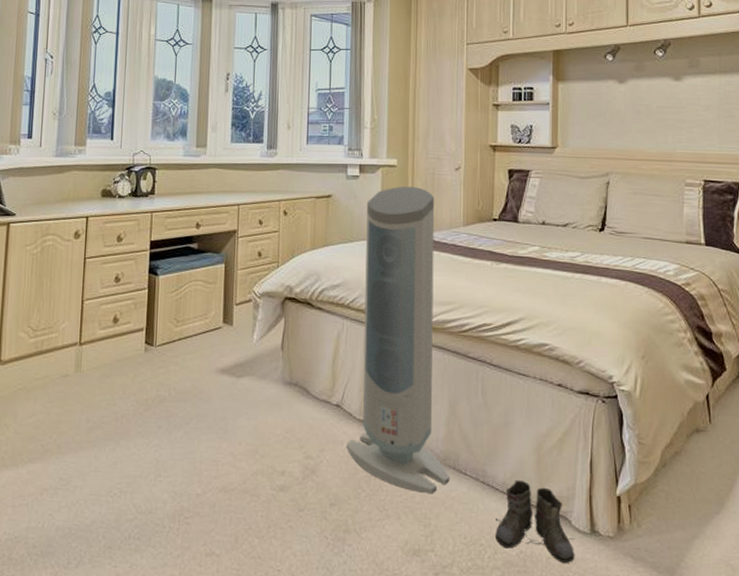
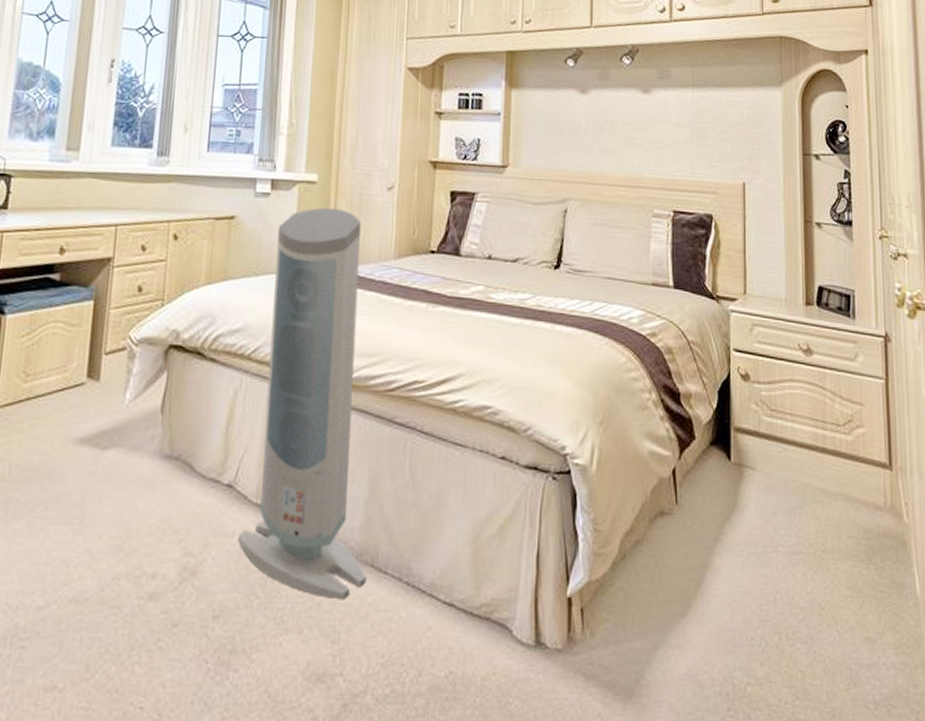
boots: present [496,479,575,564] -> none [420,579,516,687]

